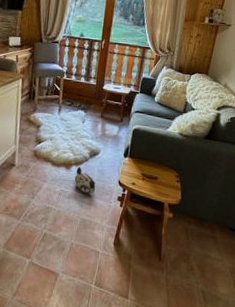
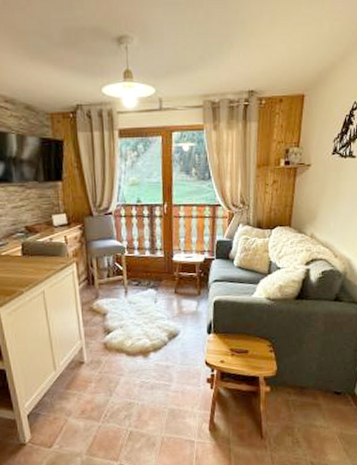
plush toy: present [74,166,96,195] -> none [155,352,181,382]

